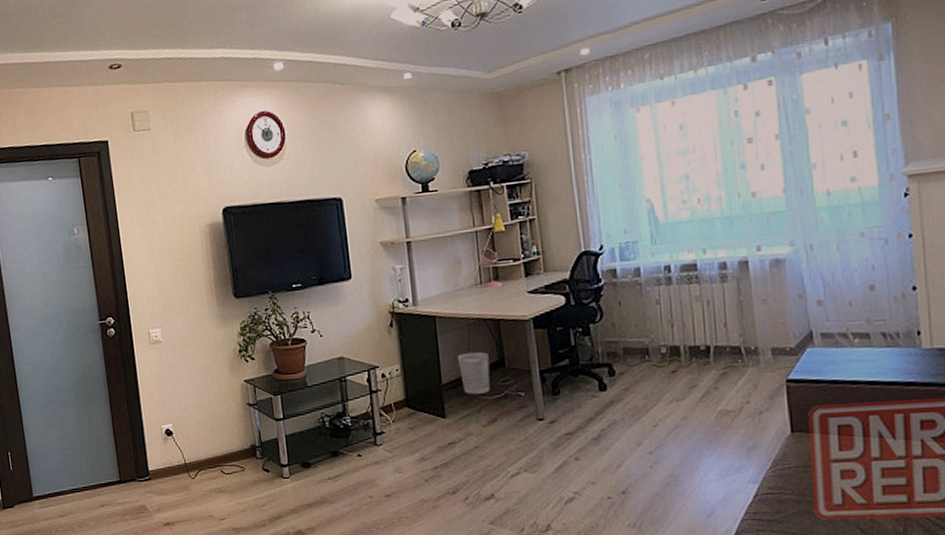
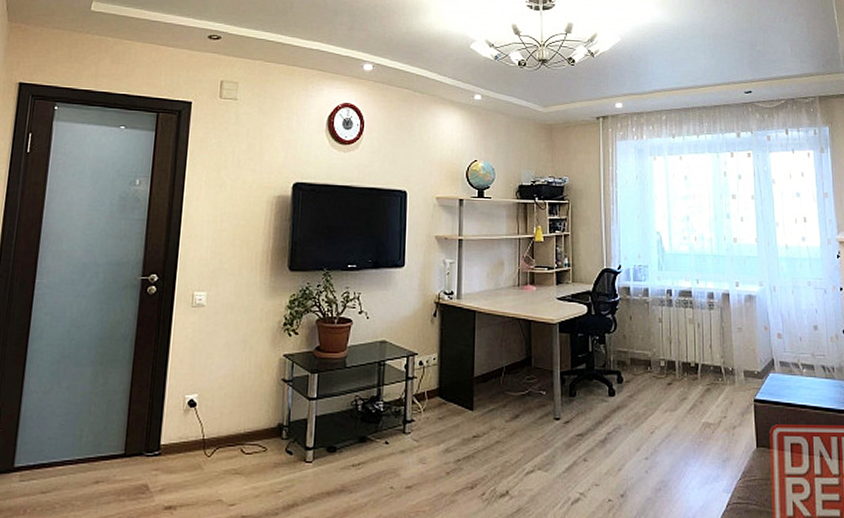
wastebasket: present [457,352,490,394] -> none [490,349,518,389]

